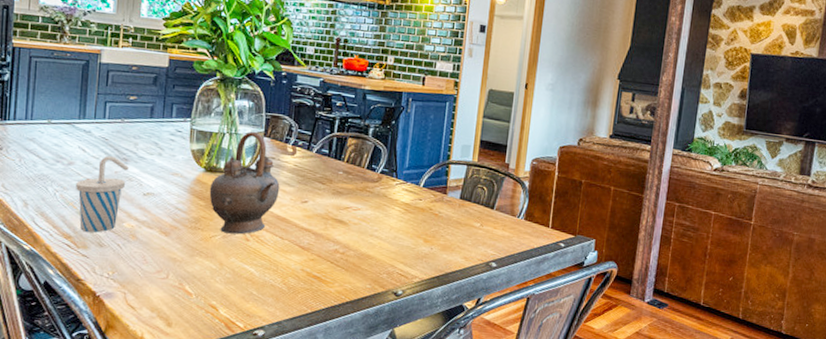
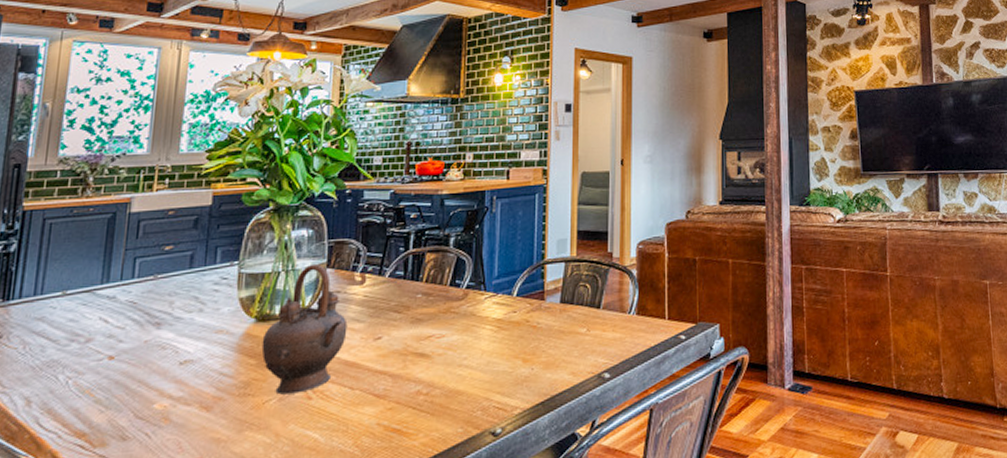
cup: present [76,156,129,233] -> none [94,322,162,424]

